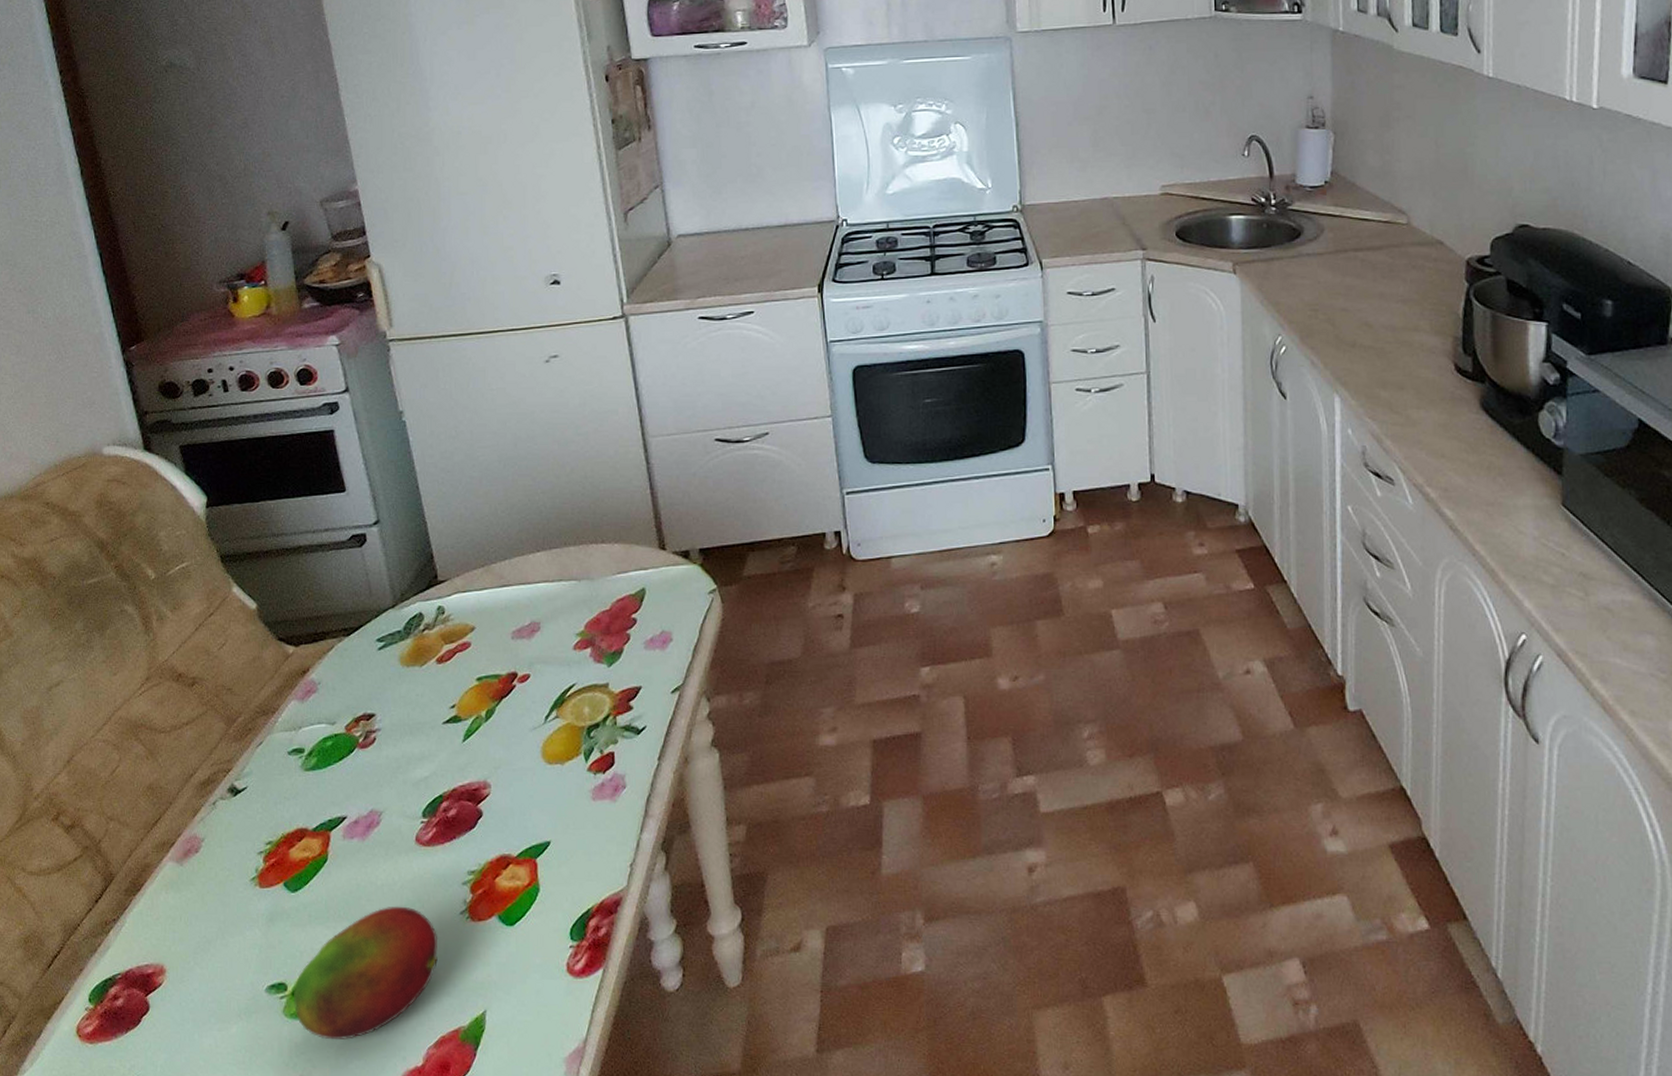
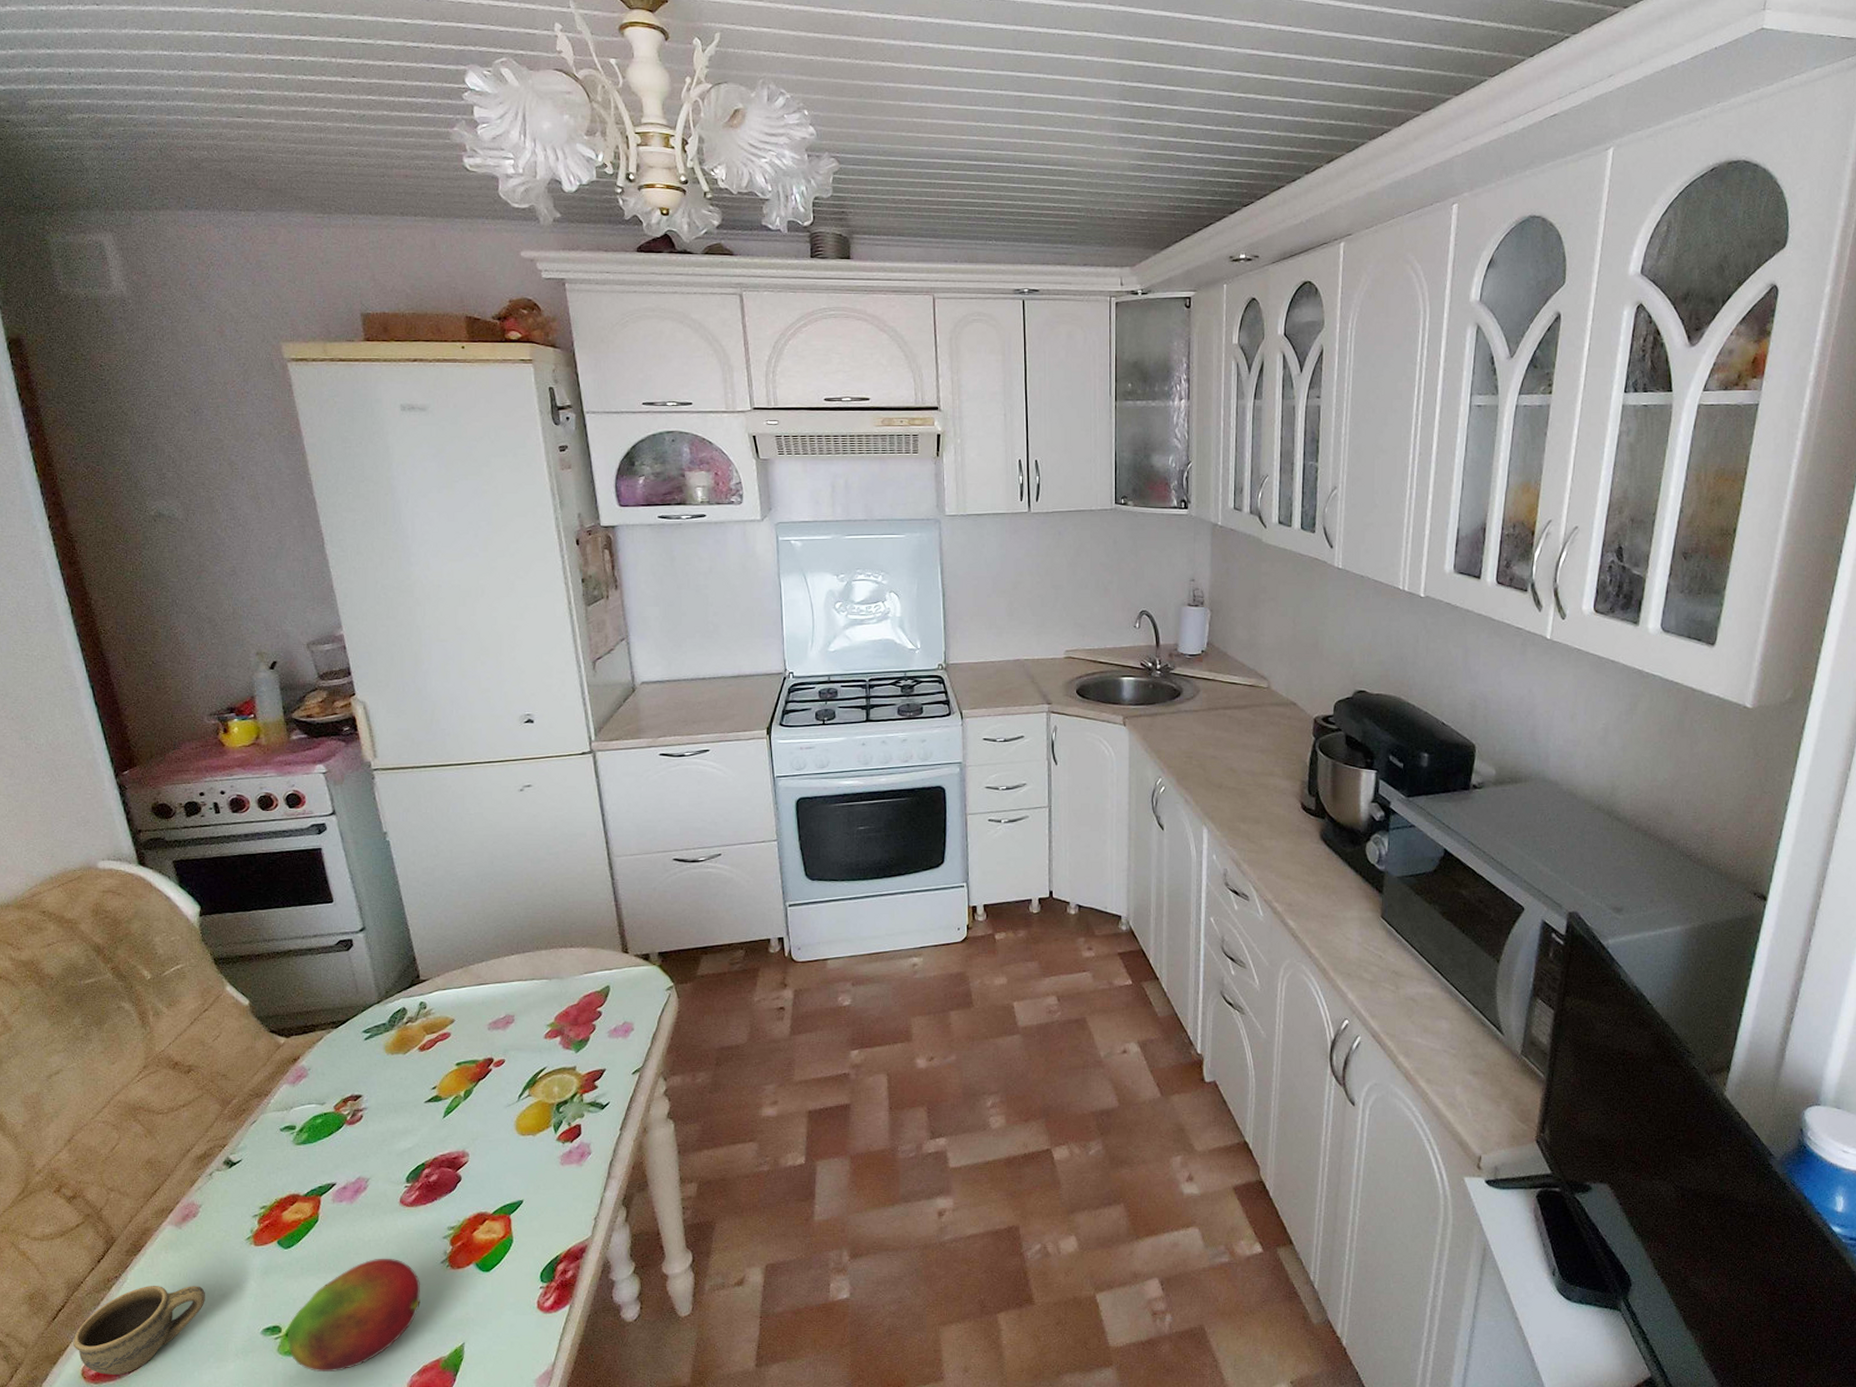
cup: none [68,931,207,1034] -> present [73,1286,205,1375]

